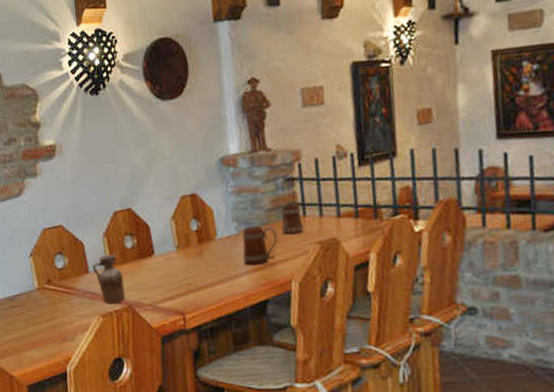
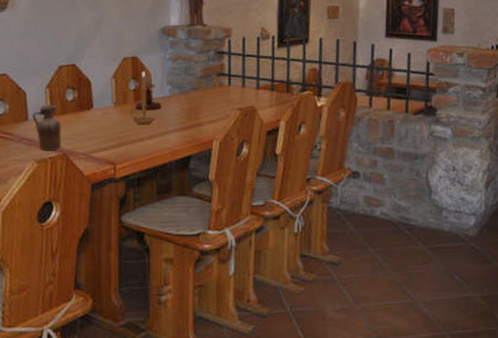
candle holder: none [194,209,224,269] -> present [130,71,156,125]
candlestick: none [199,212,229,253] -> present [135,75,161,111]
beer mug: present [242,225,279,265] -> none [173,90,205,125]
beer mug: present [280,202,304,235] -> none [209,72,228,100]

